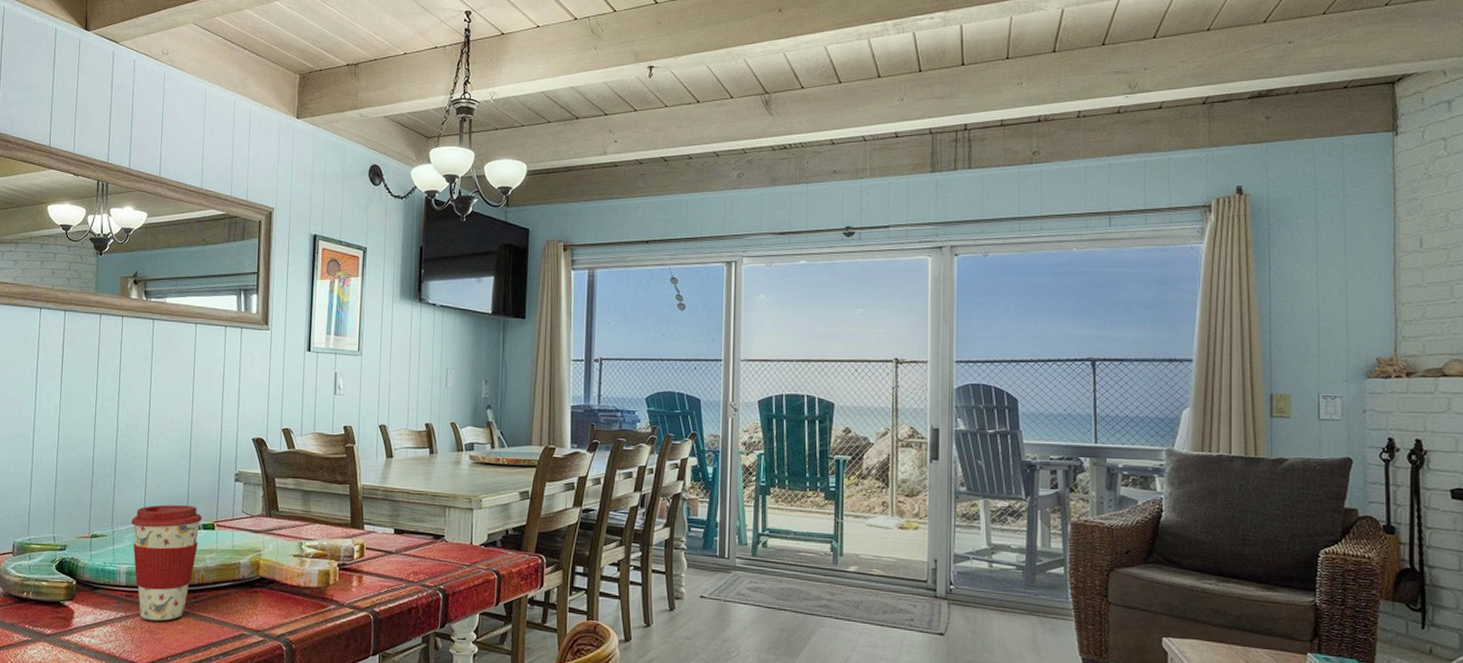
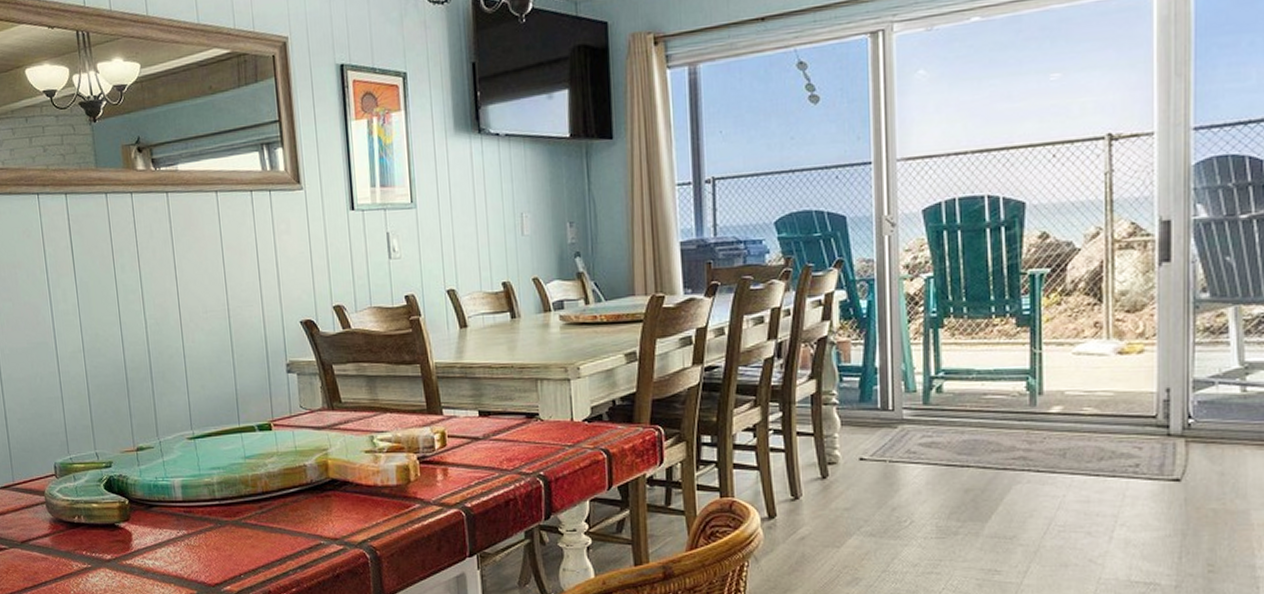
coffee cup: present [131,505,203,621] -> none [178,406,257,537]

